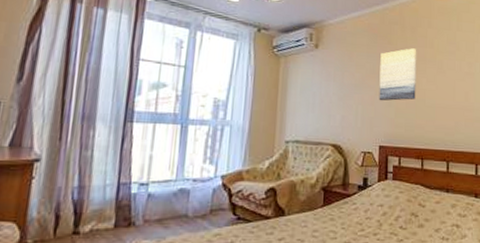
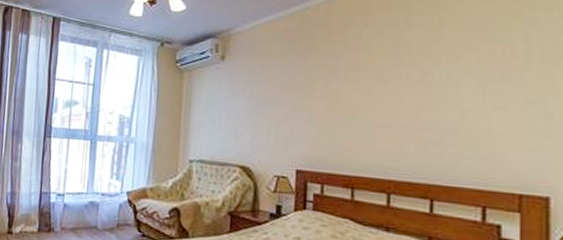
wall art: present [379,48,417,101] -> none [296,54,348,118]

